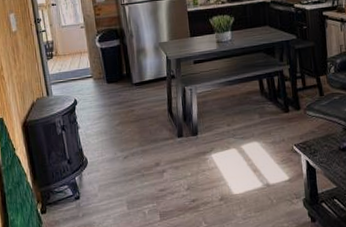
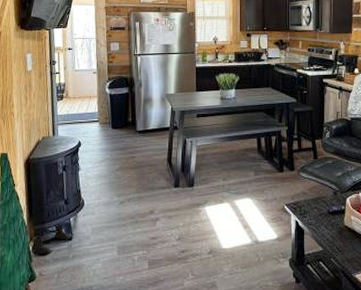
boots: none [40,183,78,217] -> present [32,223,71,256]

